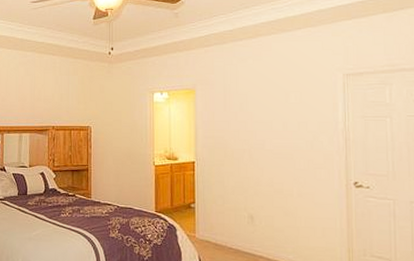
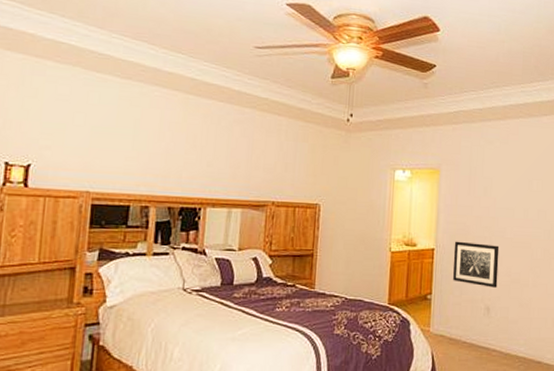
wall art: none [213,154,260,197] -> present [453,241,500,288]

